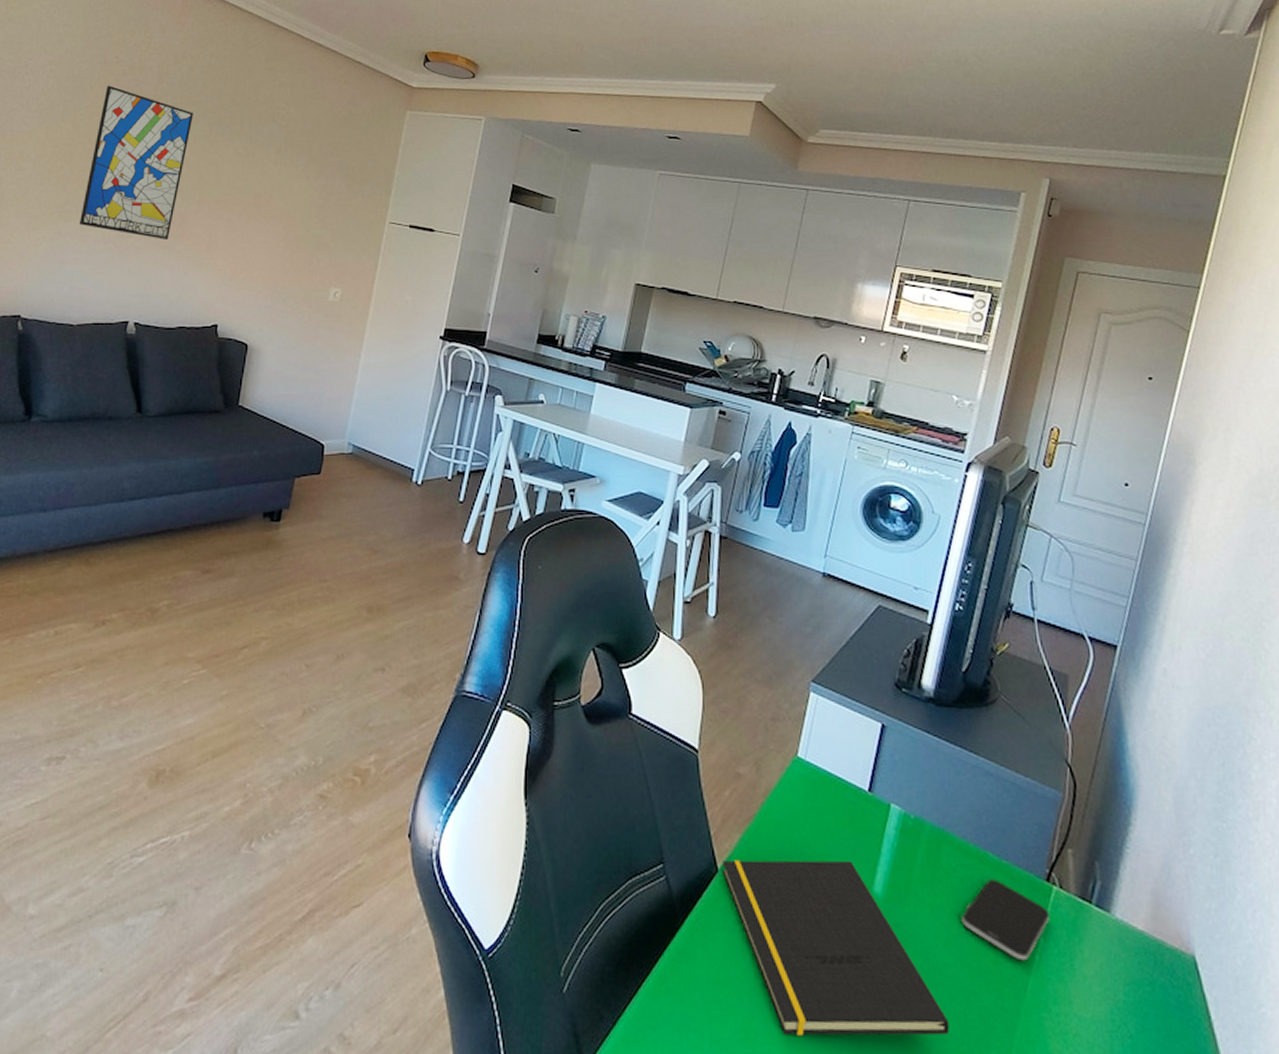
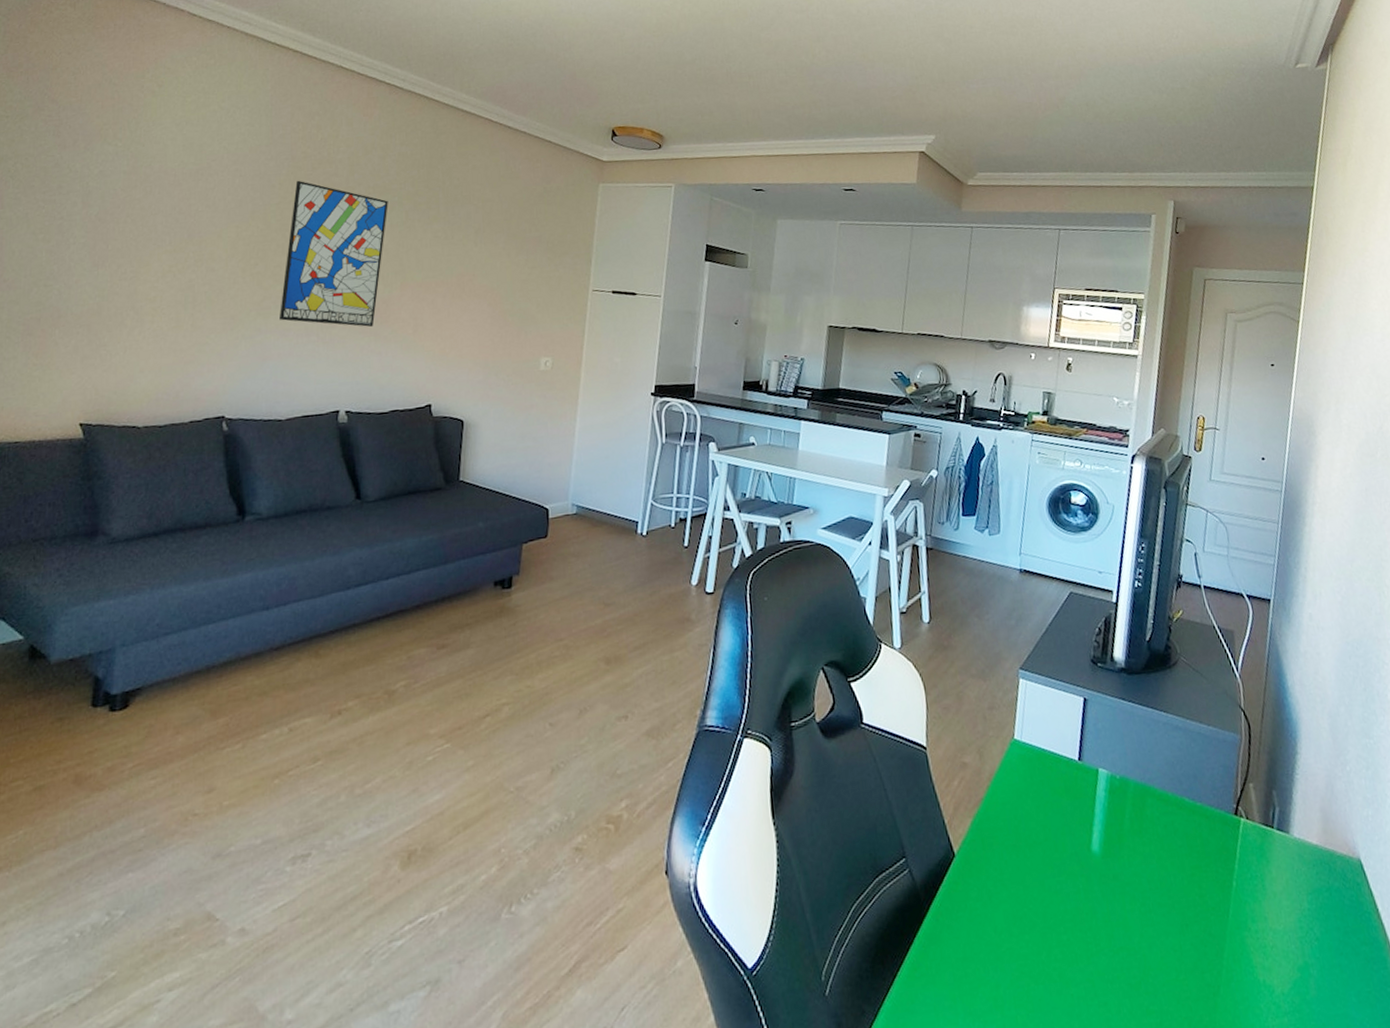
notepad: present [722,860,950,1036] -> none [958,825,1169,995]
smartphone: present [961,879,1050,961] -> none [1168,821,1241,890]

